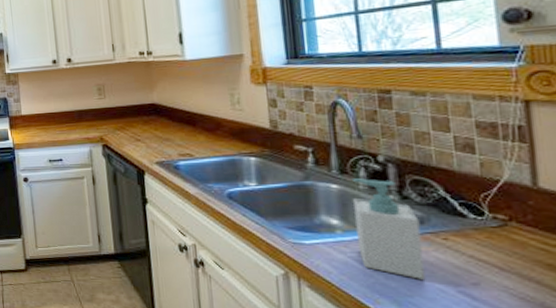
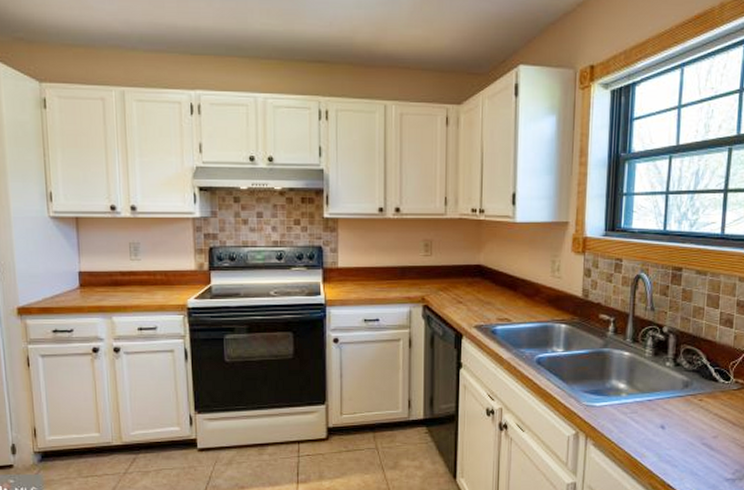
soap bottle: present [351,178,426,280] -> none [637,347,685,435]

